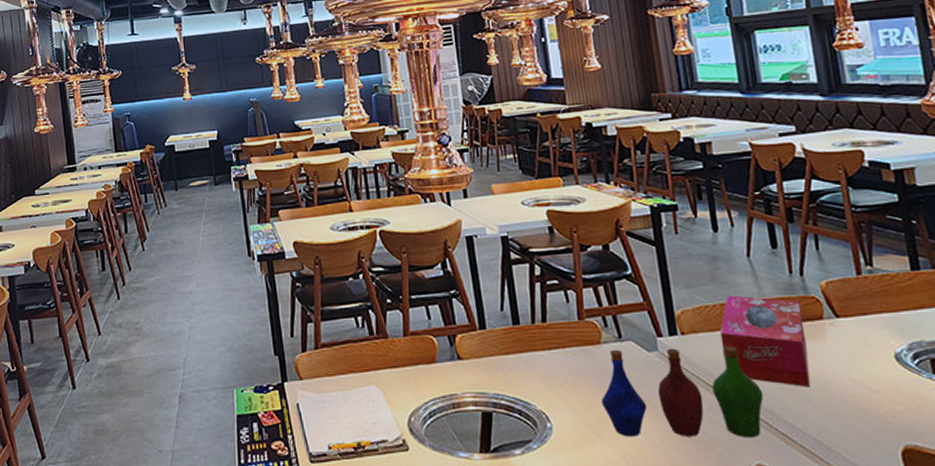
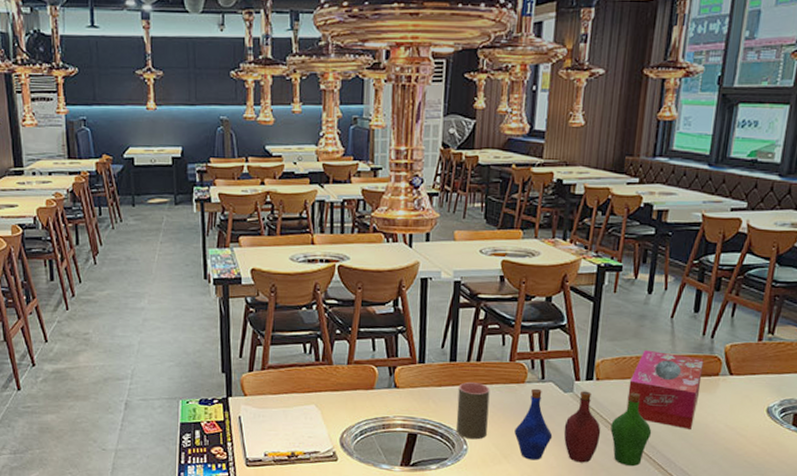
cup: none [528,347,571,415] -> present [456,382,490,440]

